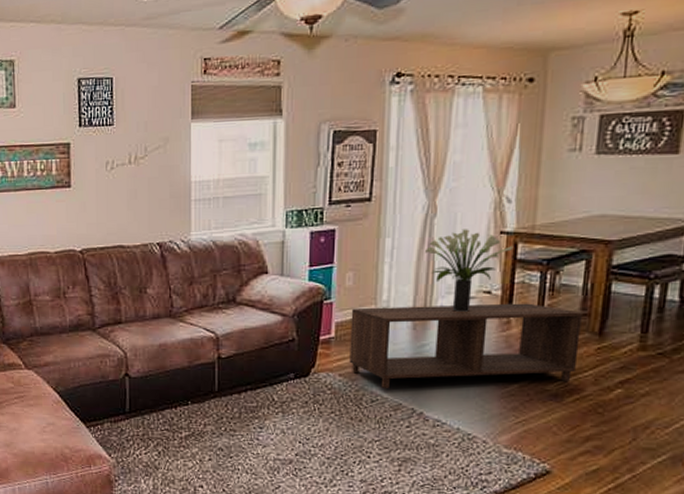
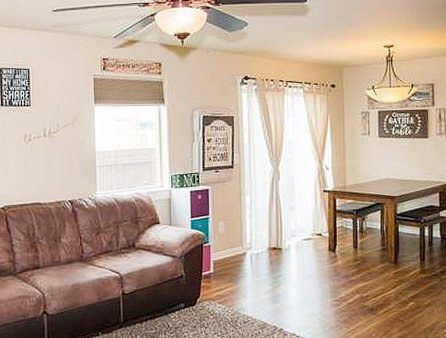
coffee table: present [349,303,582,389] -> none [224,242,383,312]
potted plant: present [425,229,512,312] -> none [274,189,333,250]

